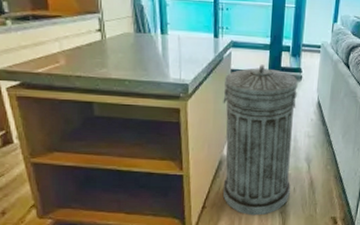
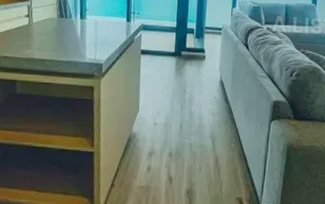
trash can: present [222,64,298,216] -> none [131,45,202,195]

